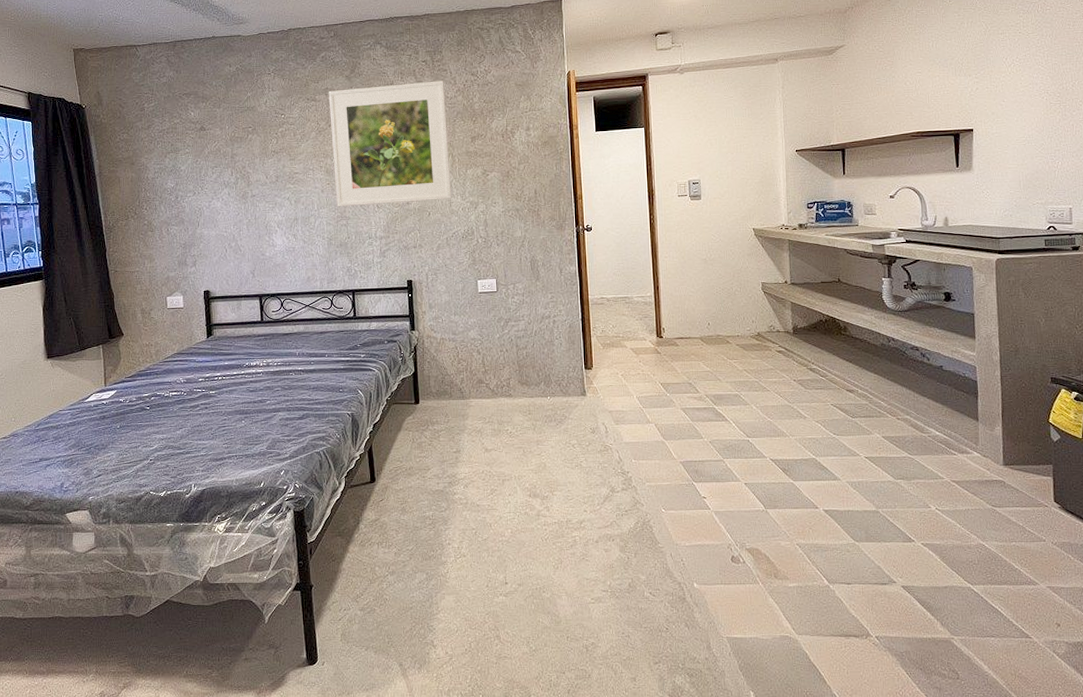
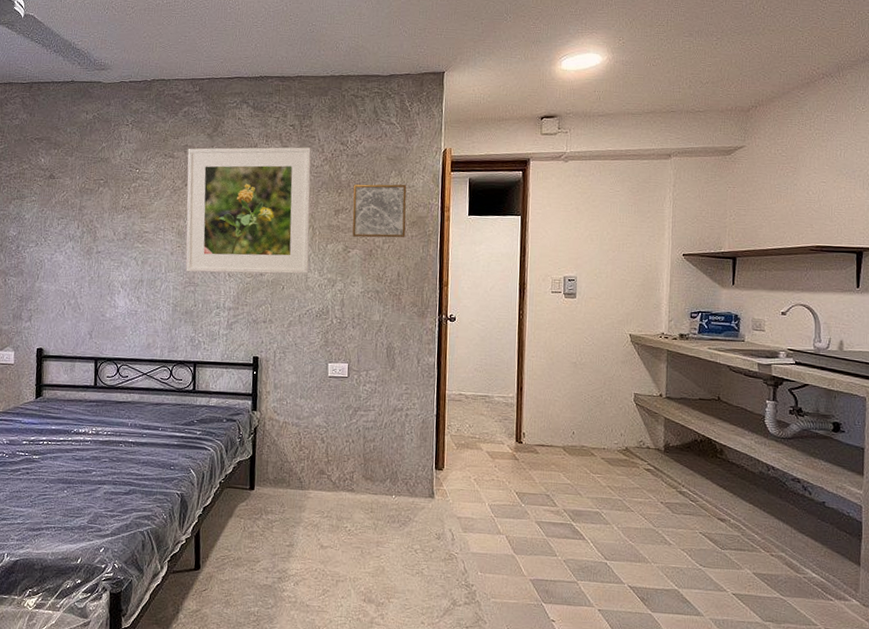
wall art: none [486,108,539,161] -> present [352,184,407,238]

